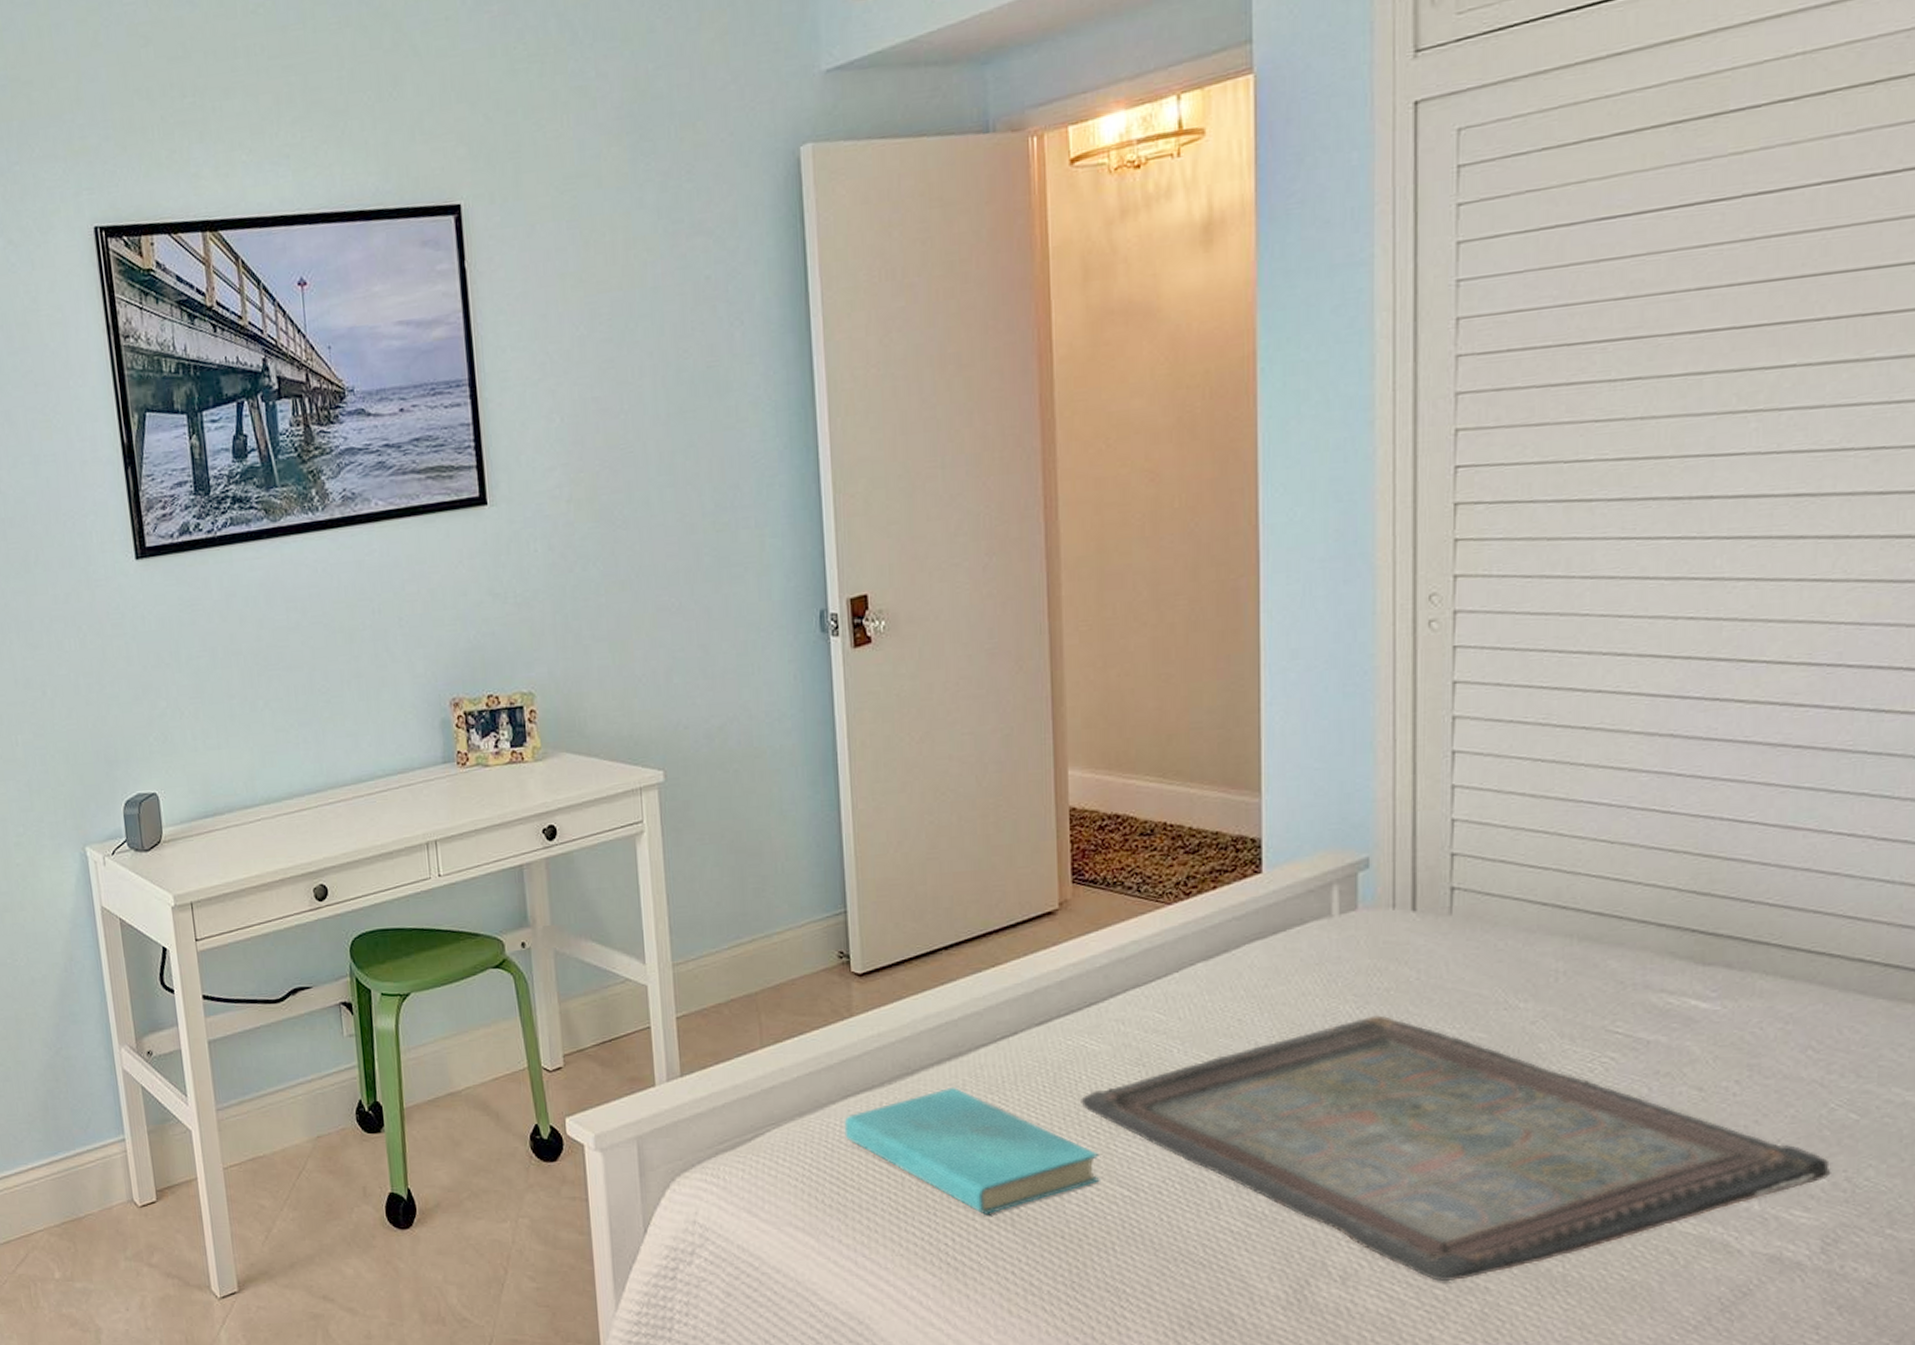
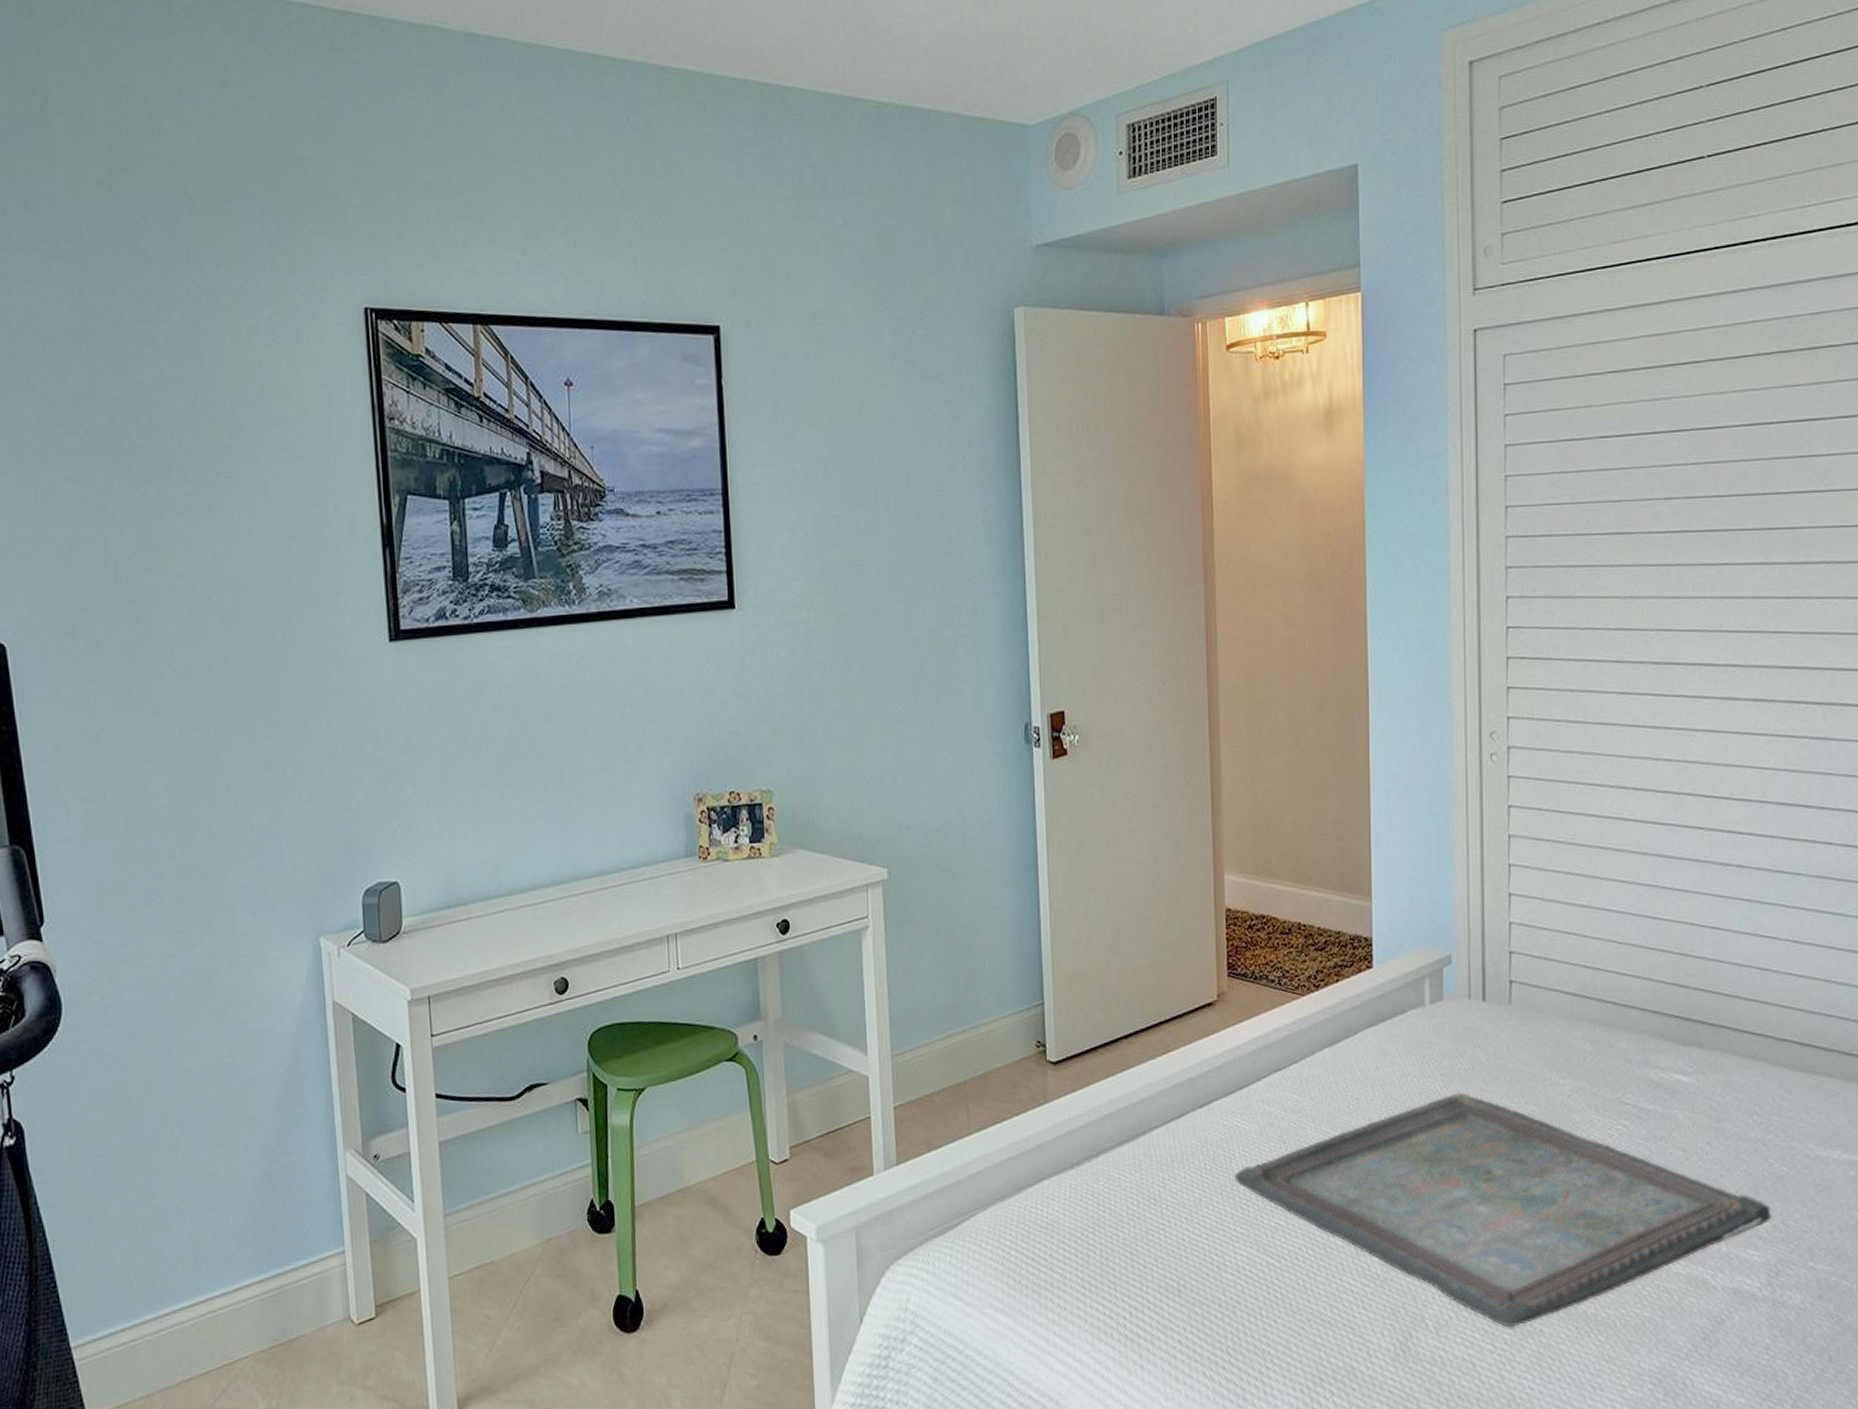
book: present [844,1086,1100,1215] -> none [1039,1167,1250,1287]

